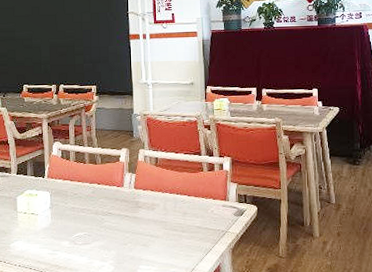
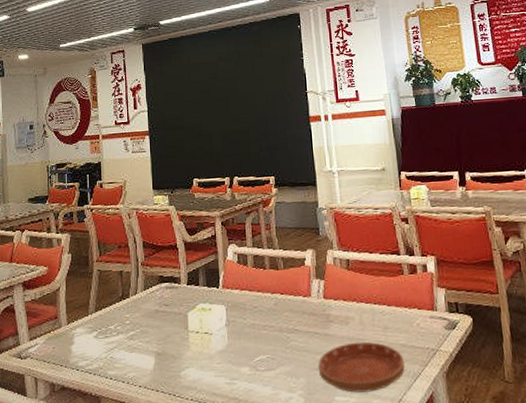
saucer: none [127,223,198,263] -> present [318,341,405,393]

